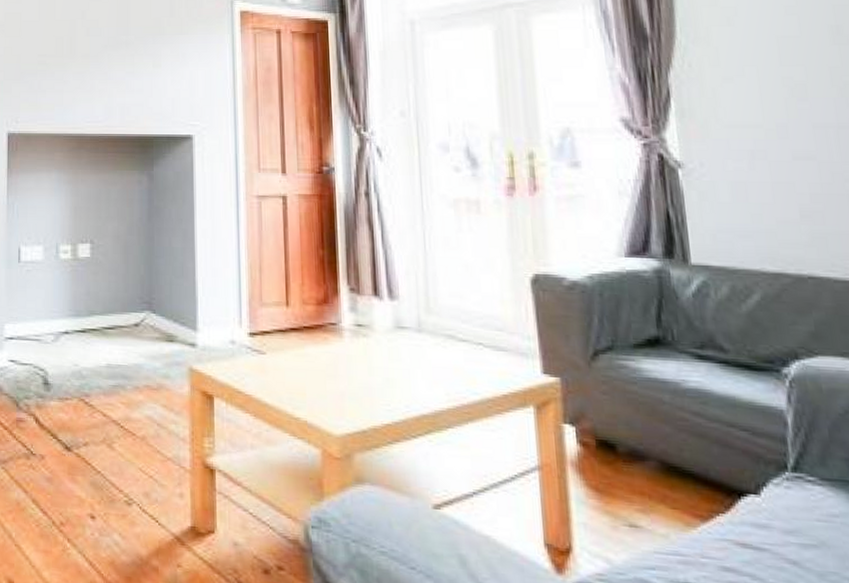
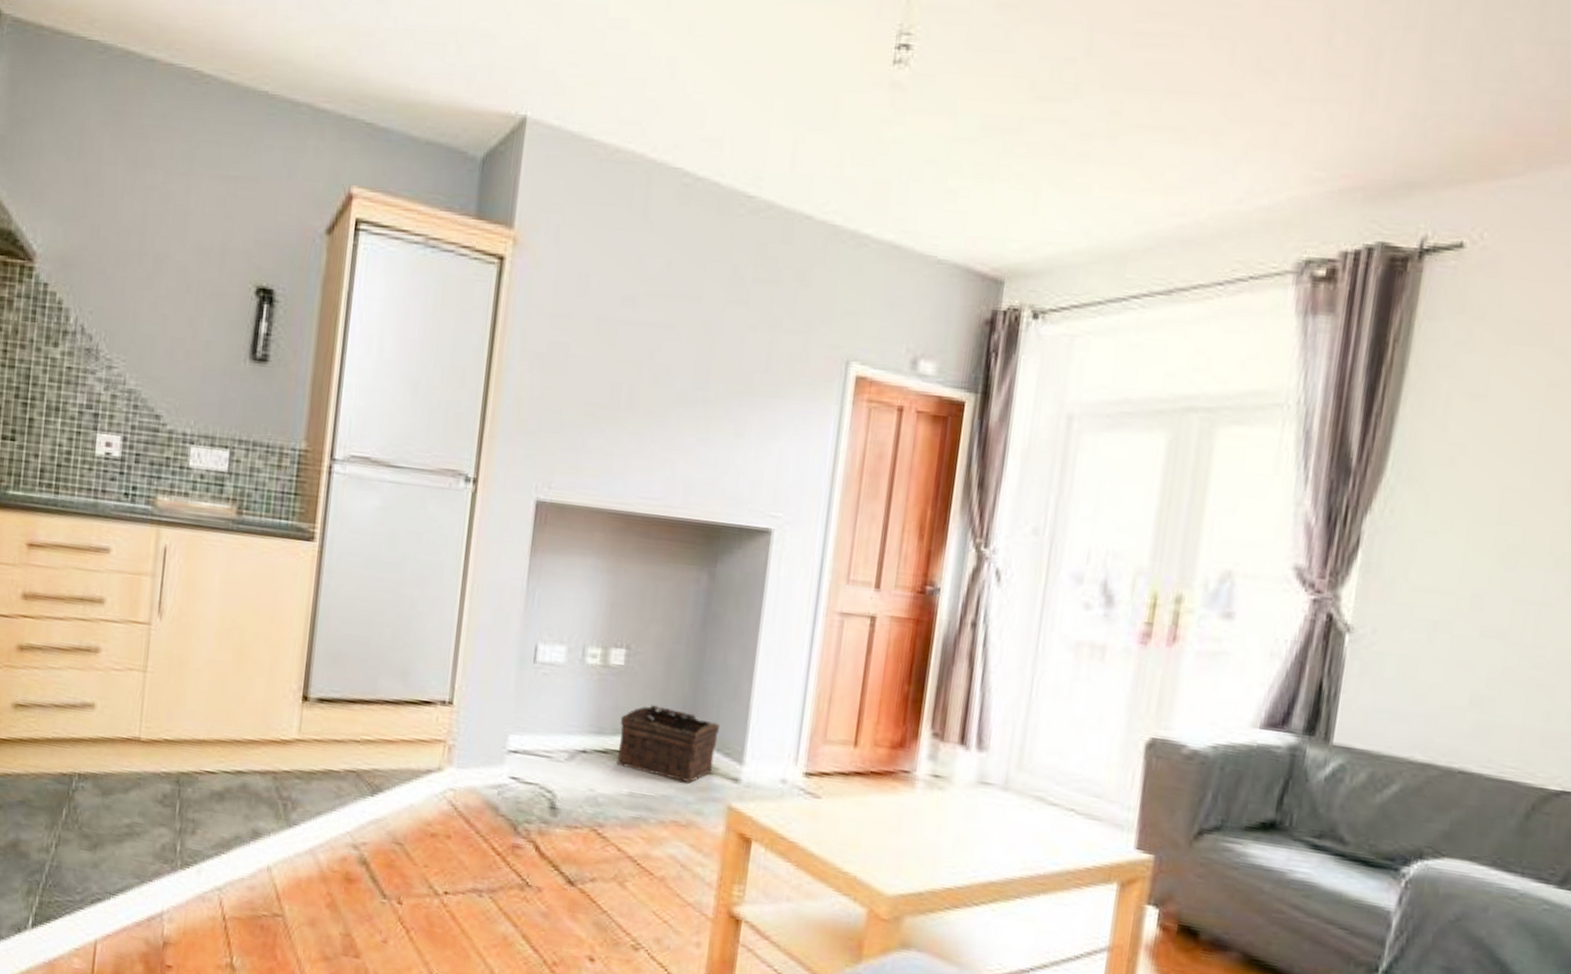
basket: none [92,288,173,351] -> present [616,705,719,783]

